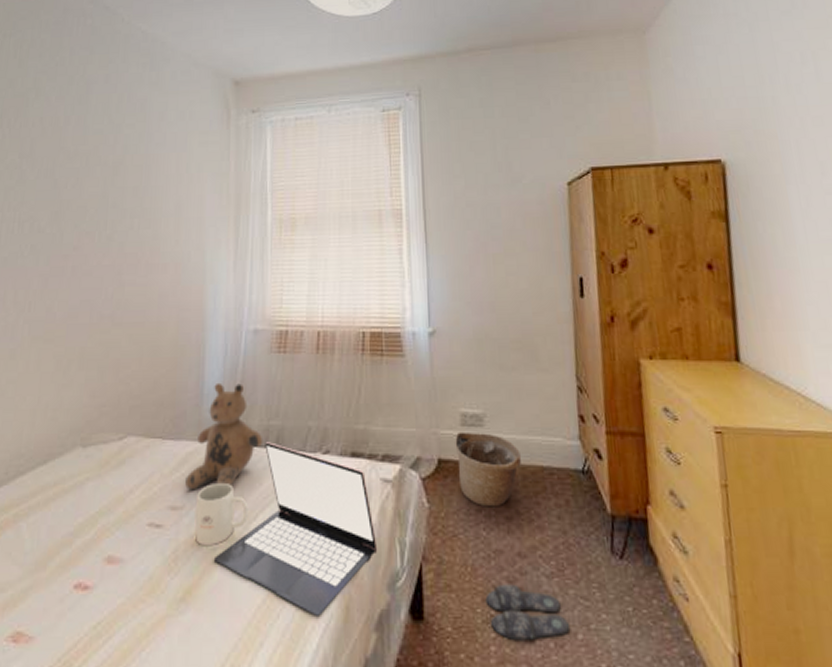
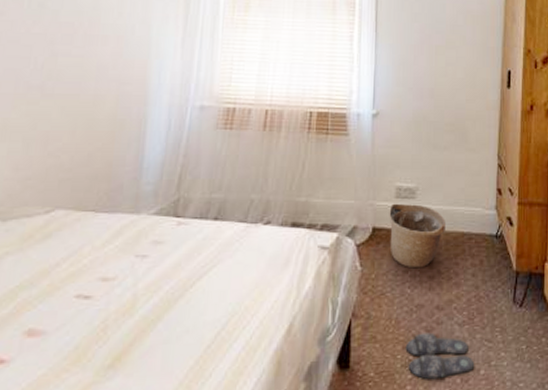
teddy bear: present [184,382,263,491] -> none [117,156,204,262]
mug: present [194,482,248,547] -> none [126,253,186,315]
laptop: present [213,442,378,616] -> none [146,214,312,372]

